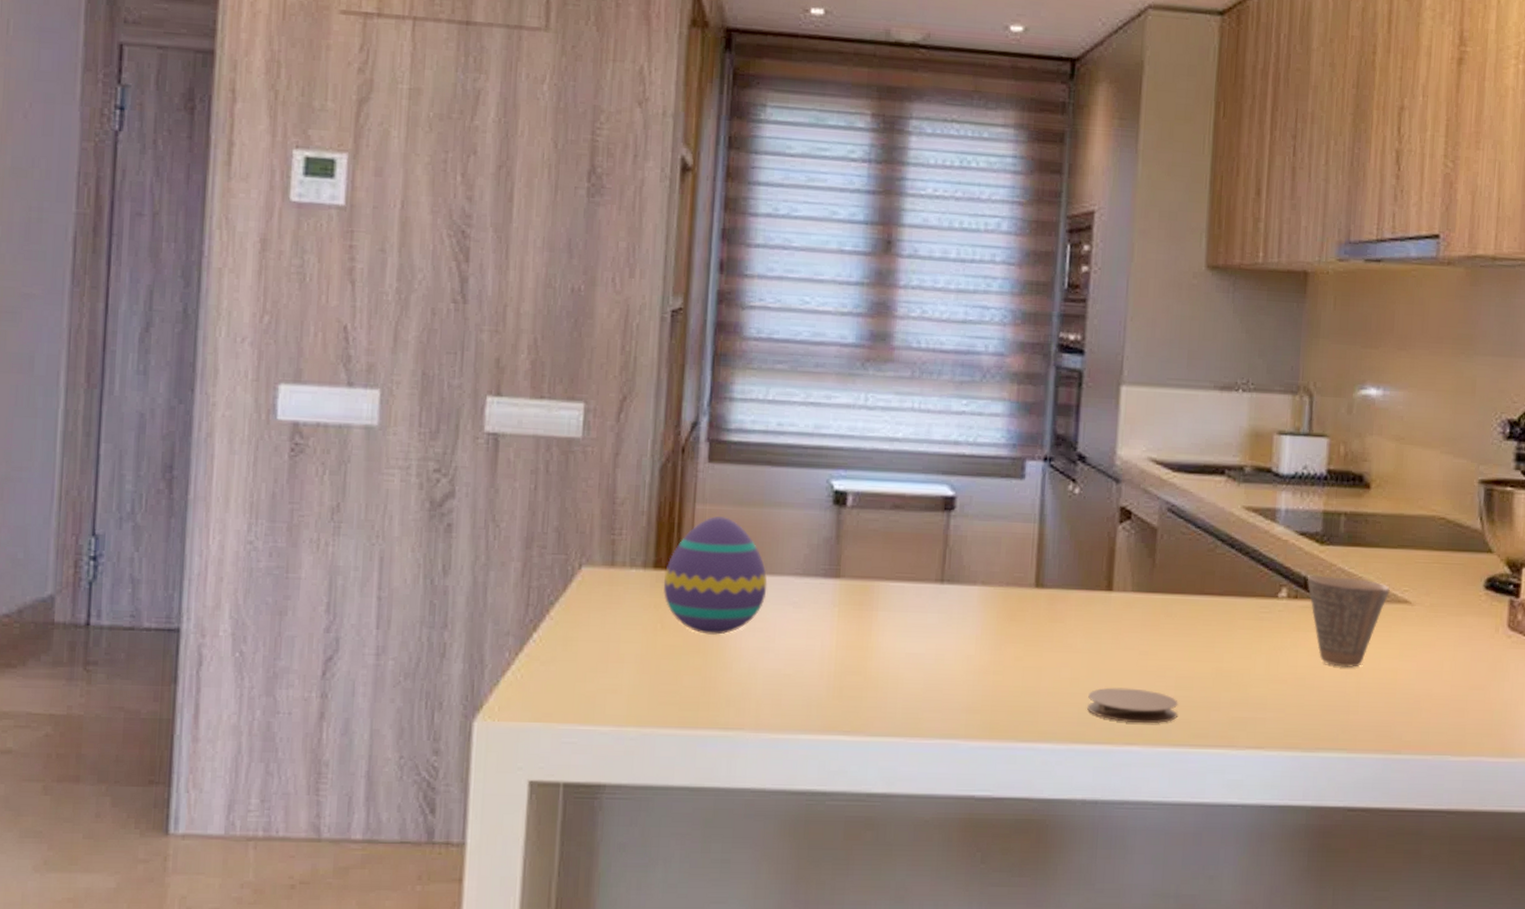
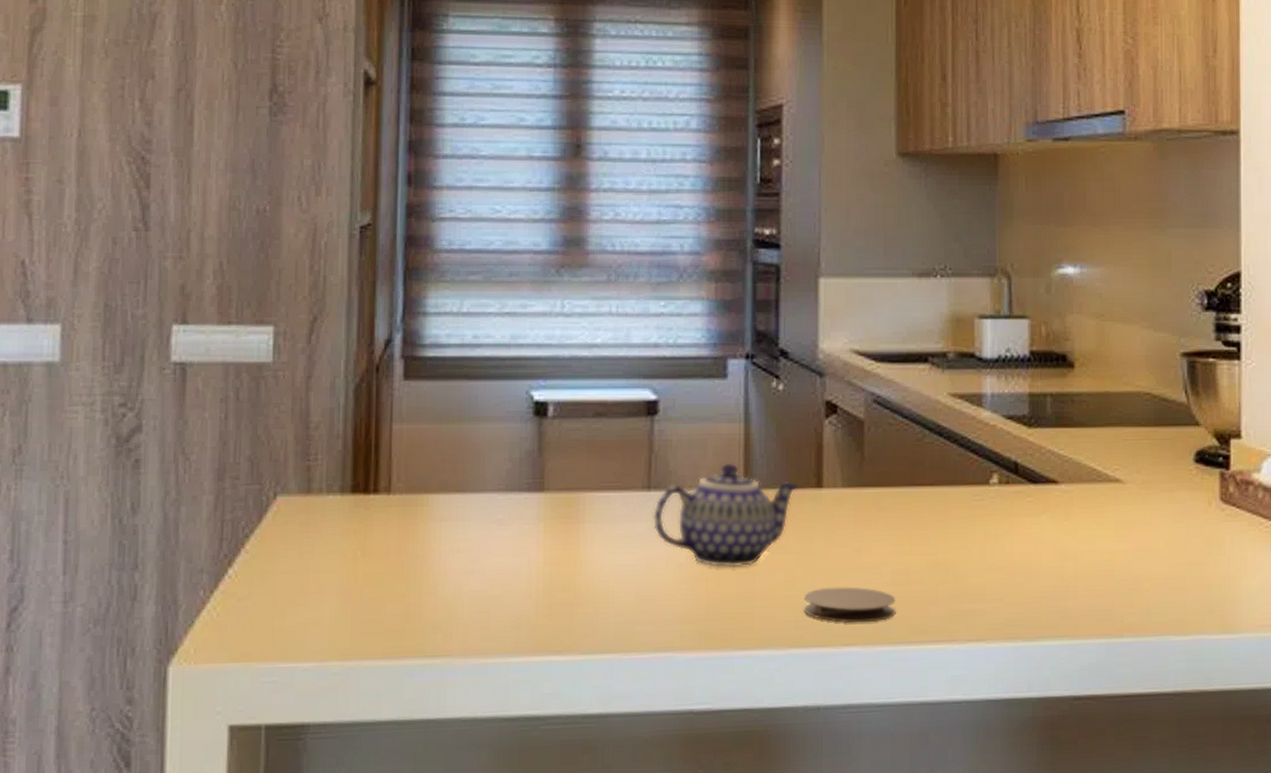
decorative egg: present [663,516,768,635] -> none [362,434,470,559]
teapot: none [944,561,1089,663] -> present [652,463,799,568]
cup: present [1307,575,1390,667] -> none [1017,459,1101,551]

